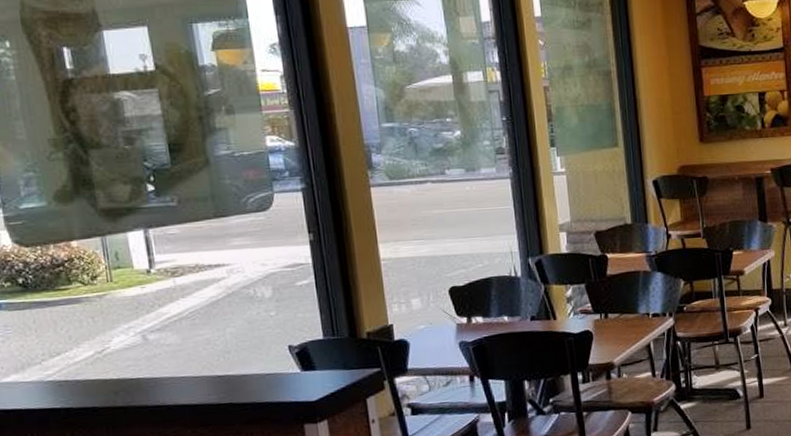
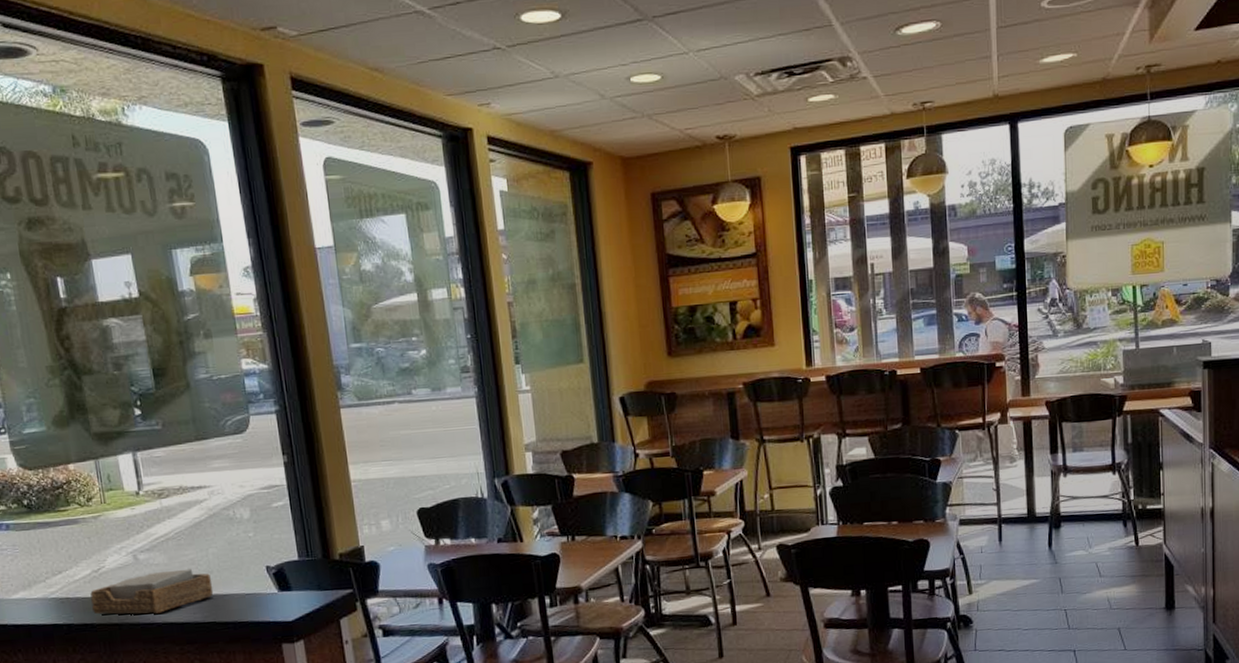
napkin holder: none [92,348,231,398] -> present [90,568,214,615]

